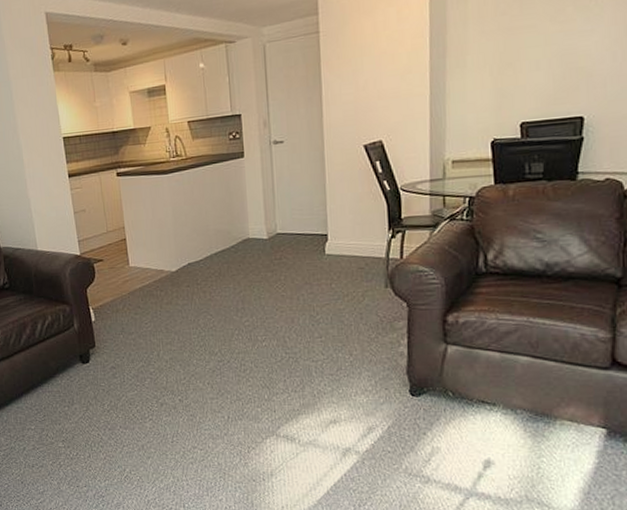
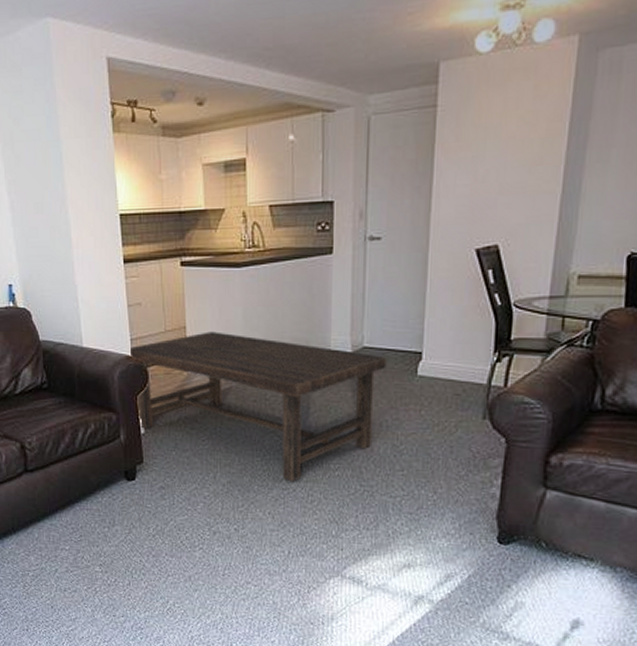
coffee table: none [78,229,298,353] -> present [131,332,387,481]

